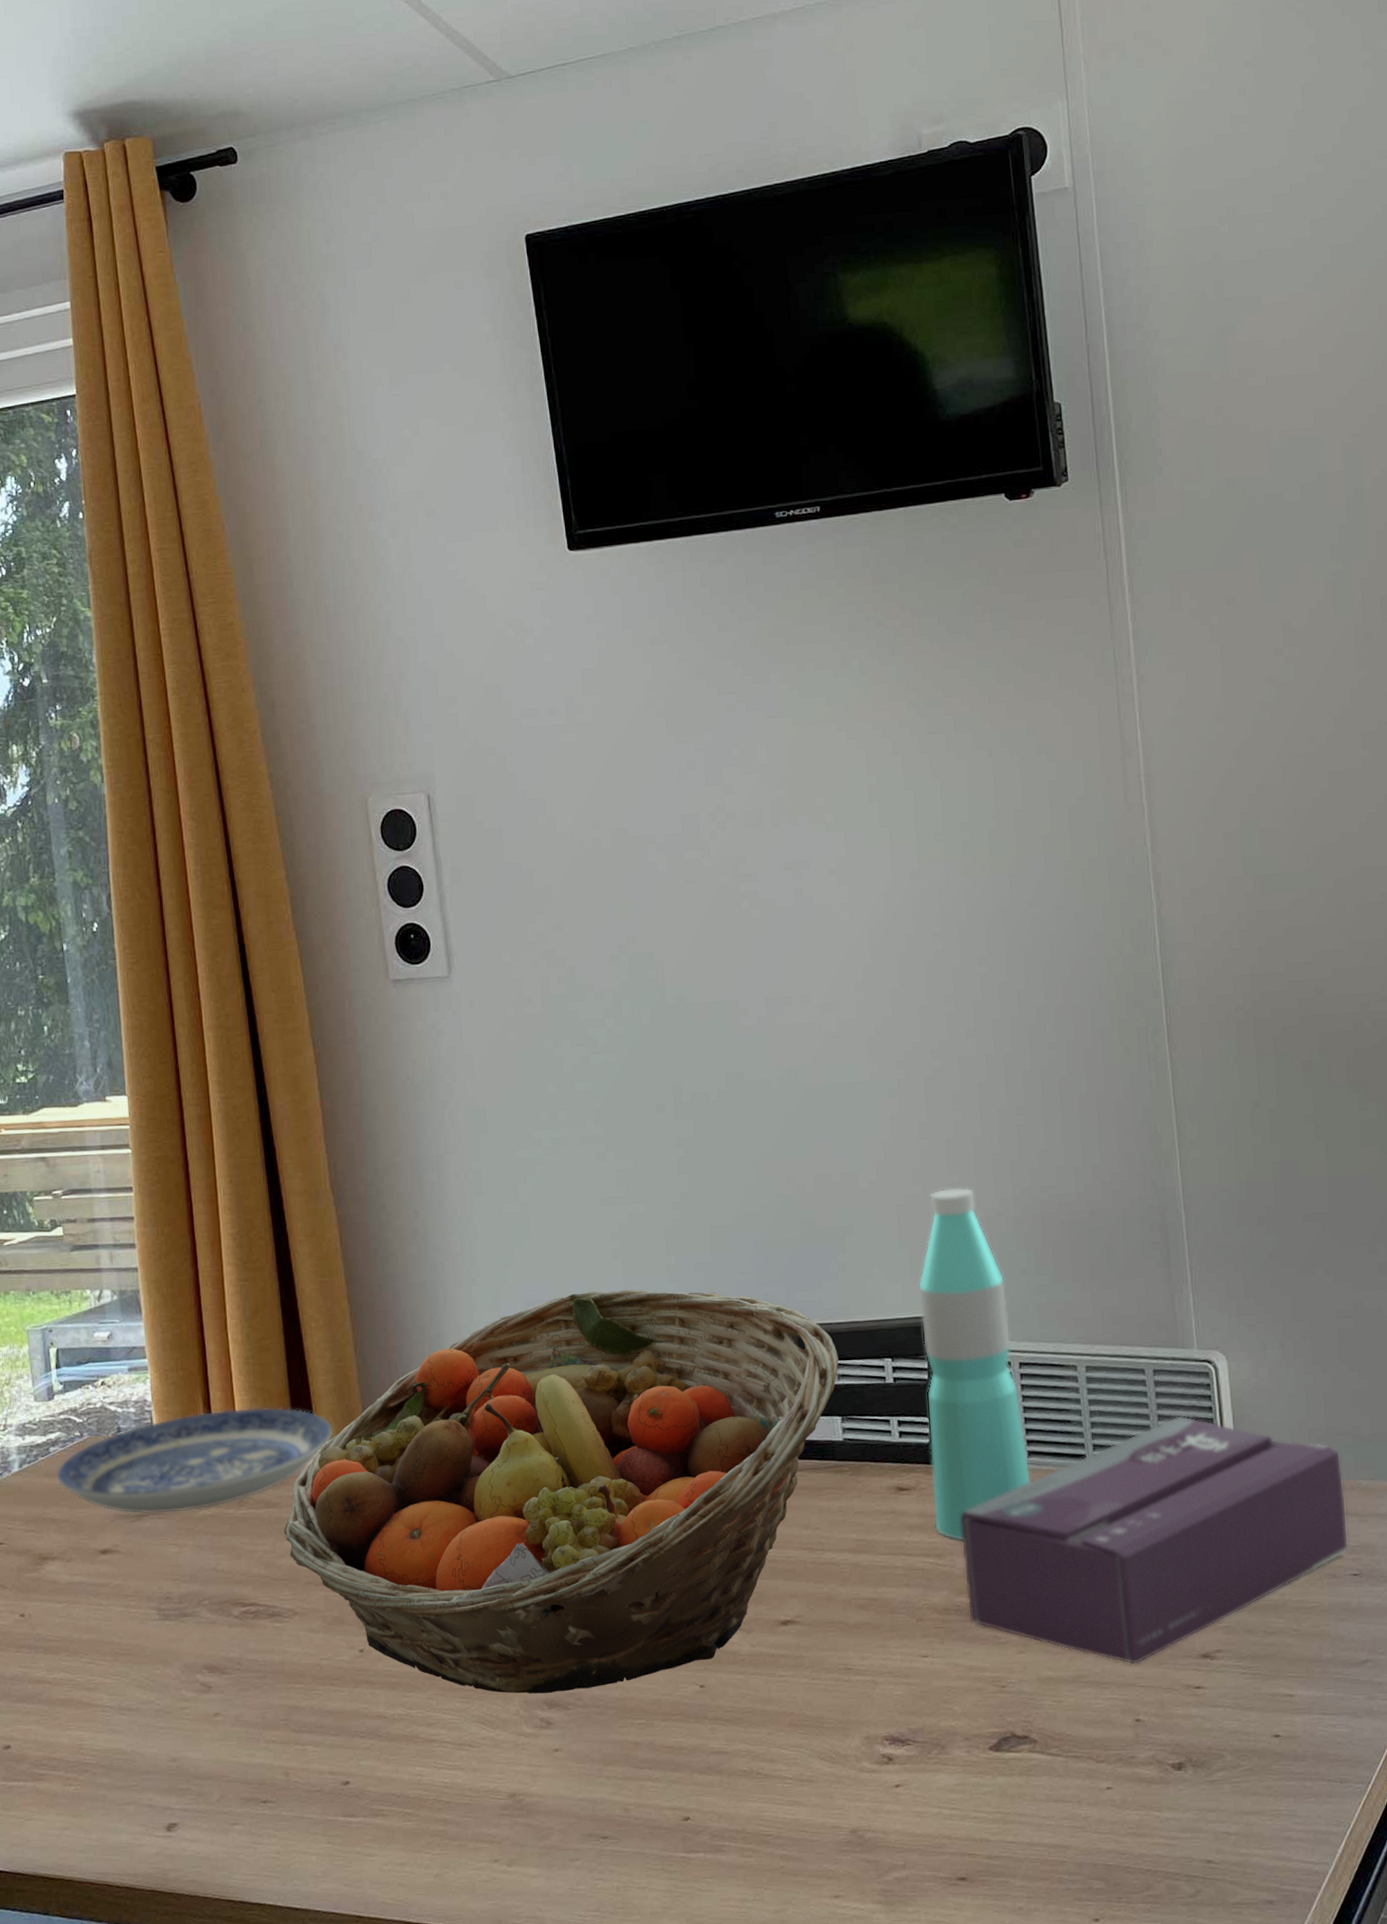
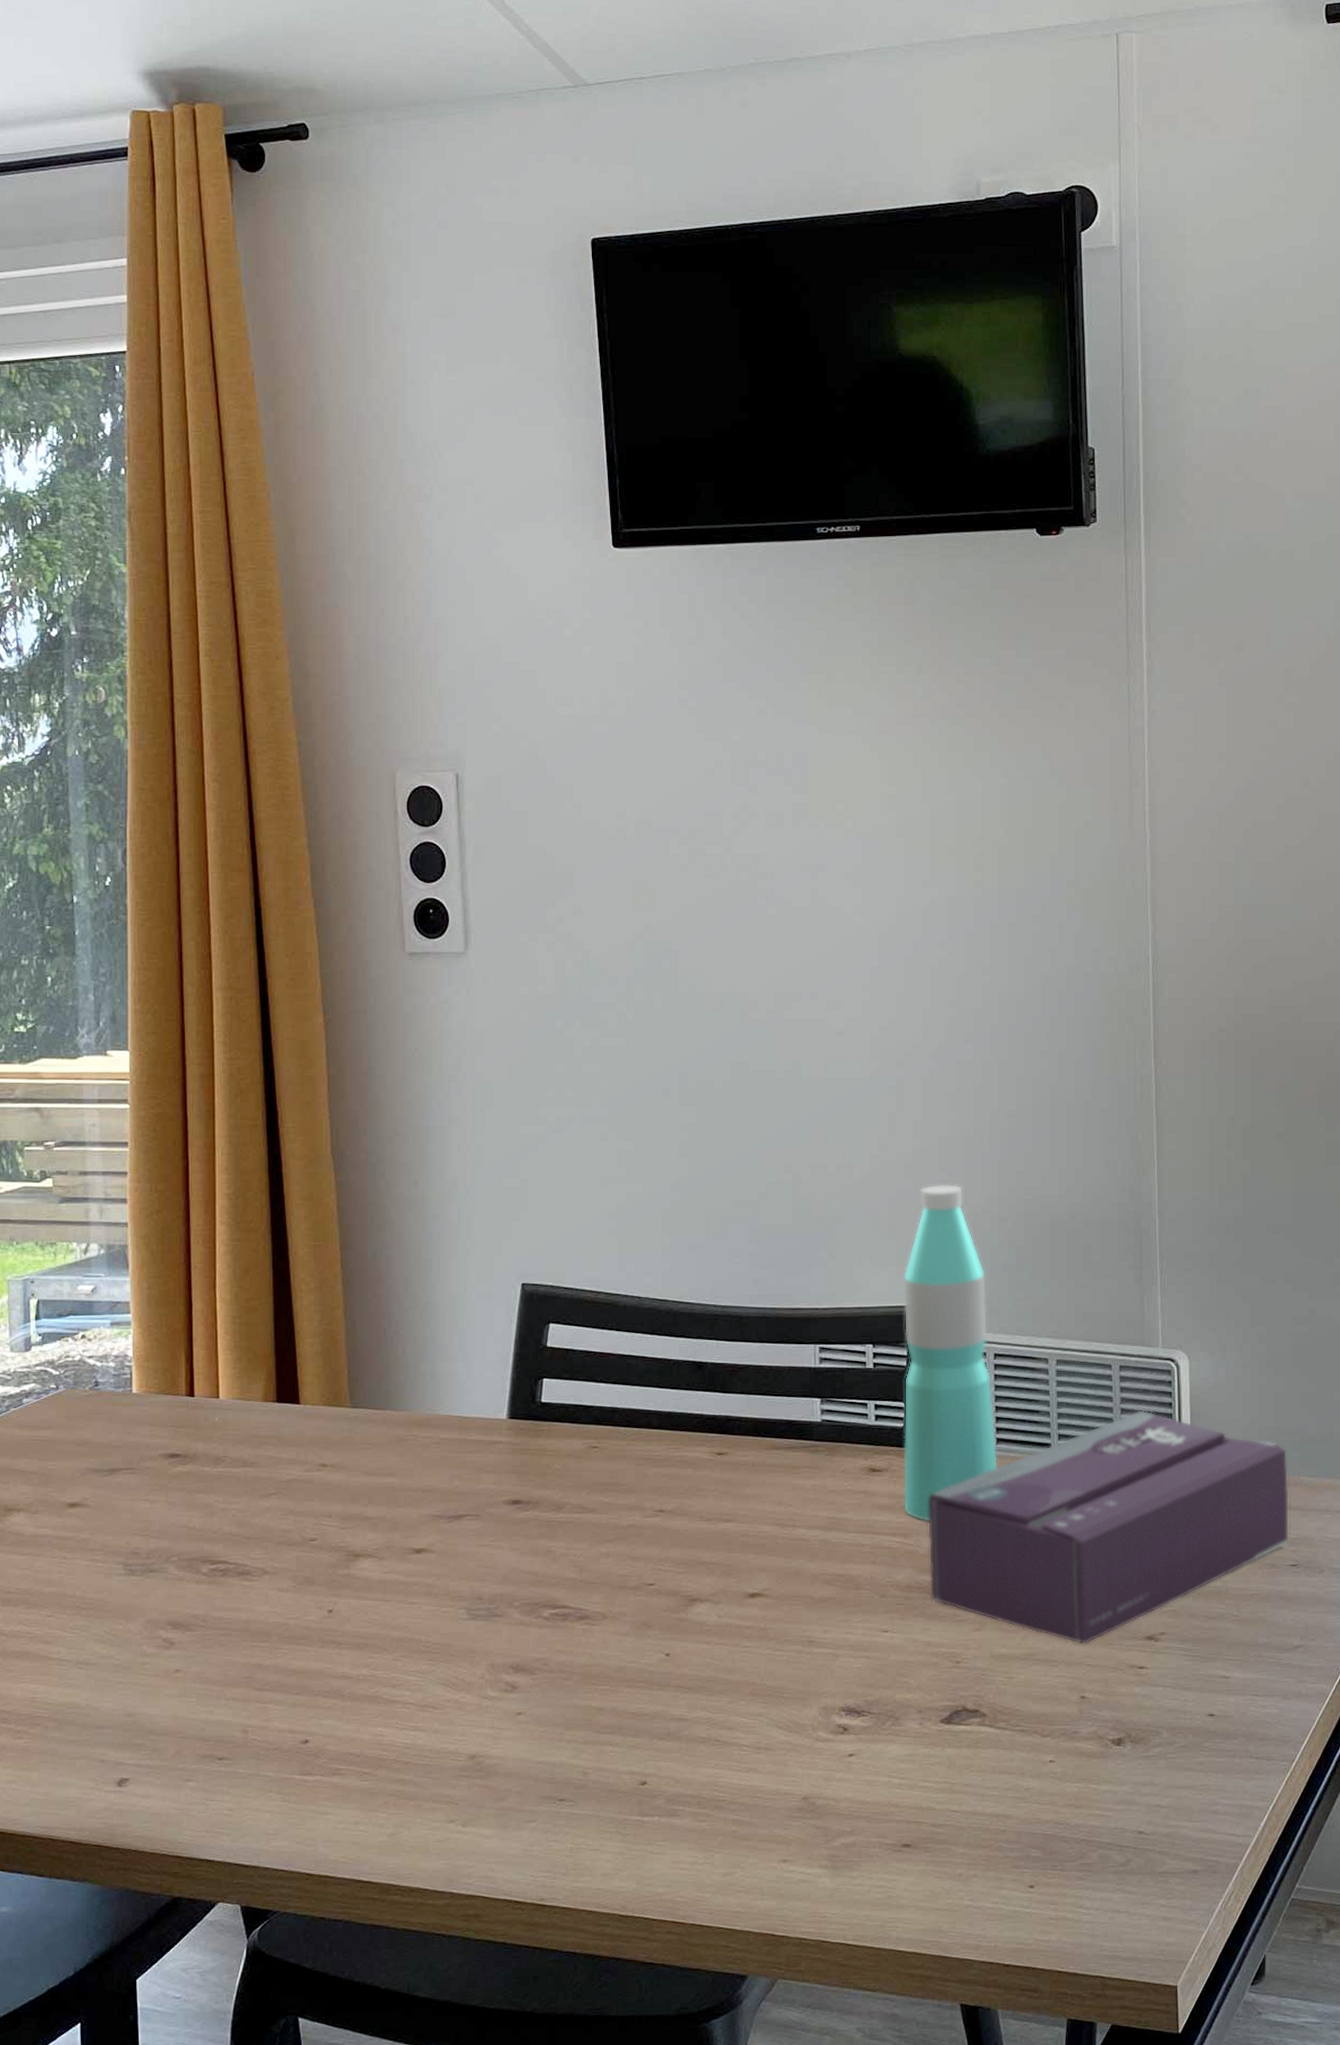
plate: present [56,1407,334,1515] -> none [28,1366,317,1470]
fruit basket: present [283,1289,839,1694] -> none [259,1267,822,1658]

